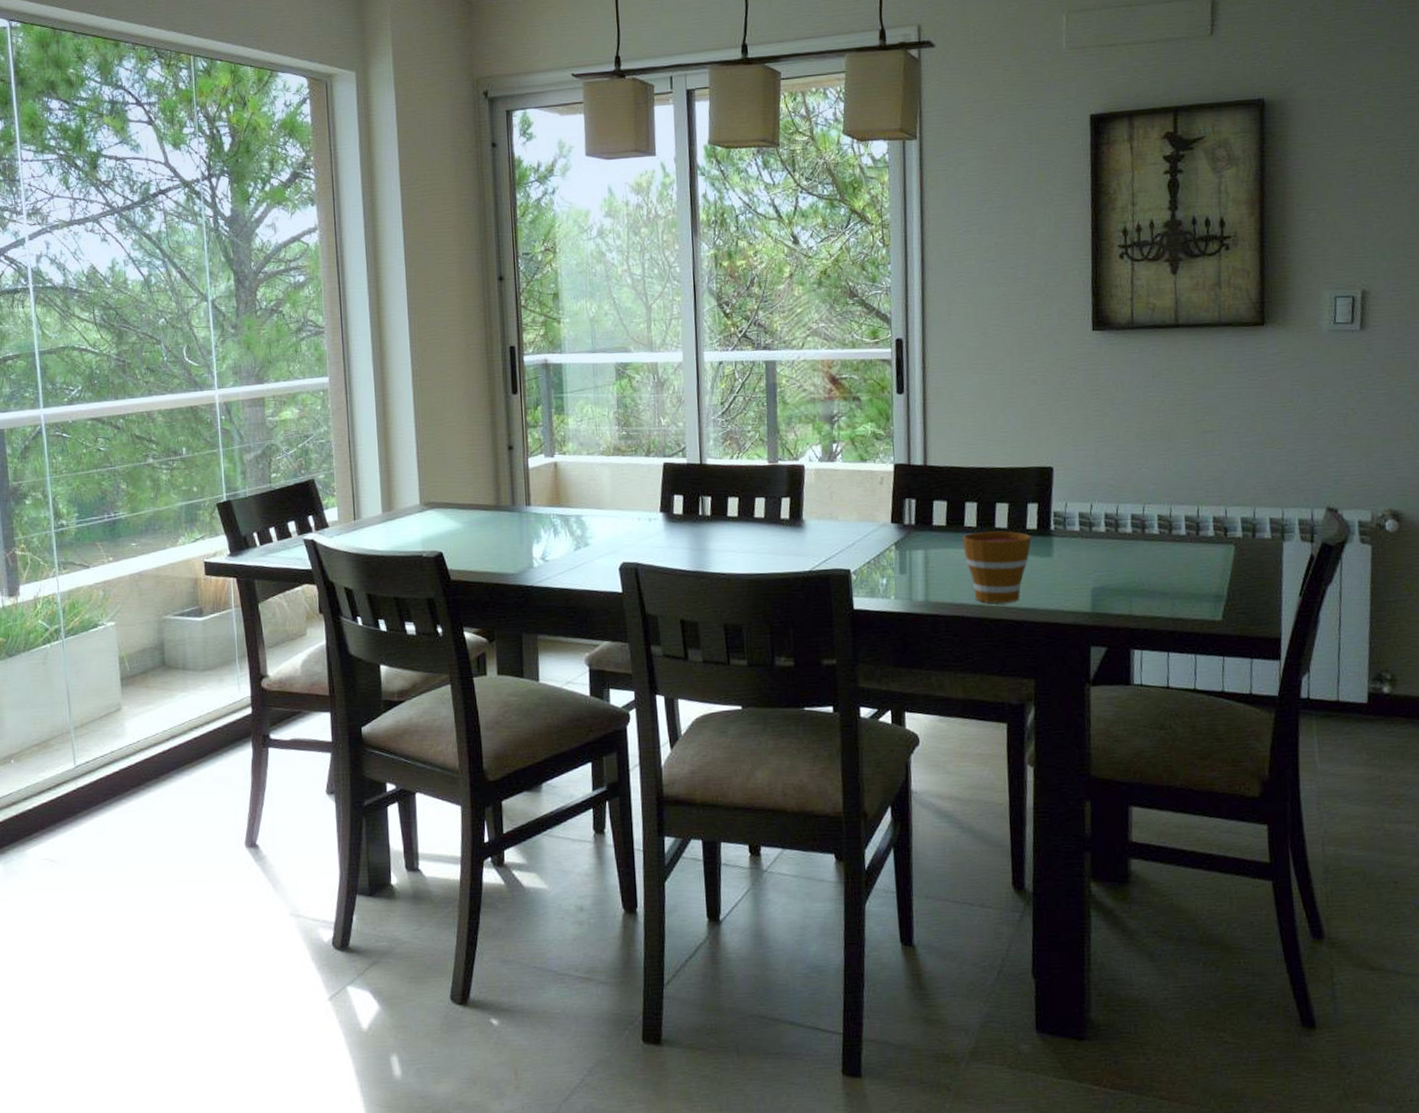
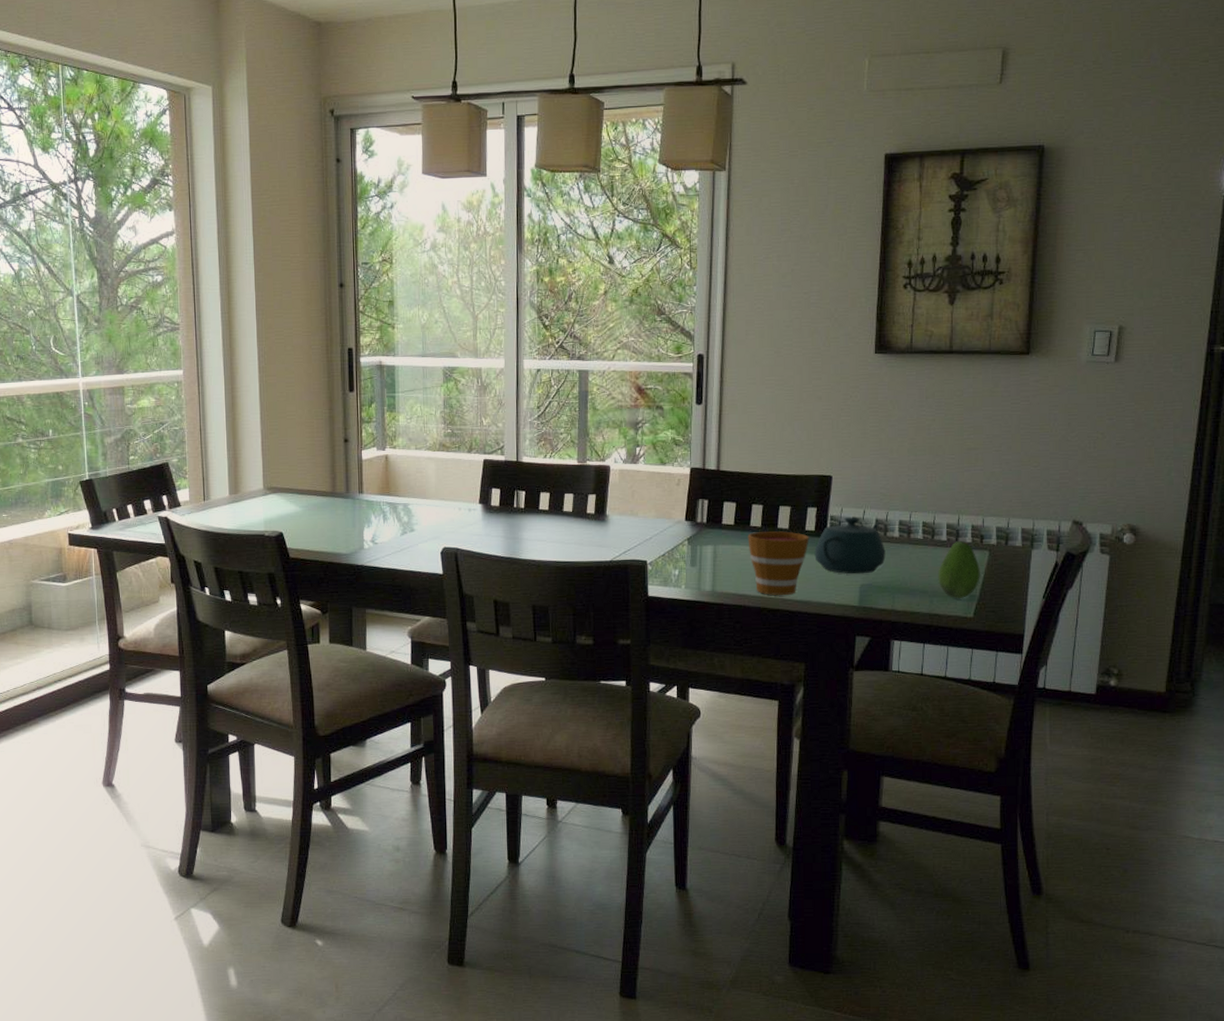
teapot: none [1038,512,1119,577] -> present [814,516,886,574]
fruit: none [1178,534,1227,600] -> present [938,540,980,598]

